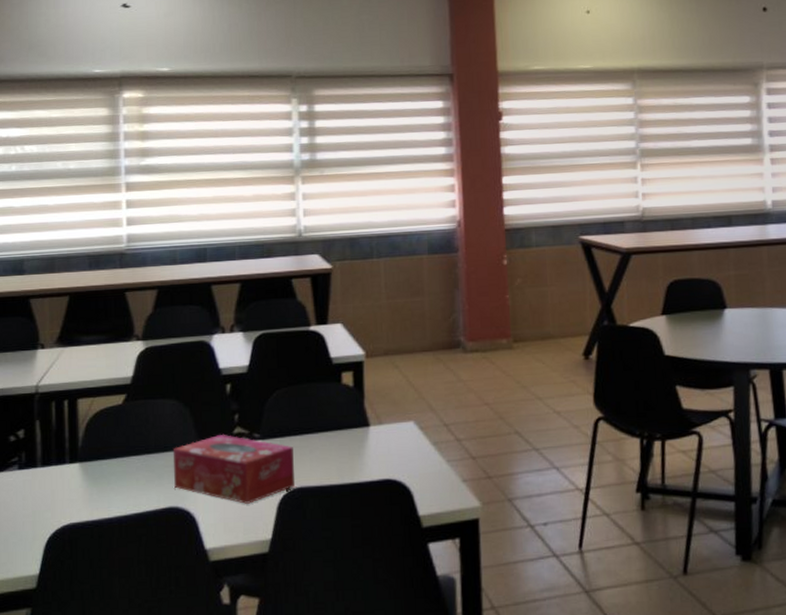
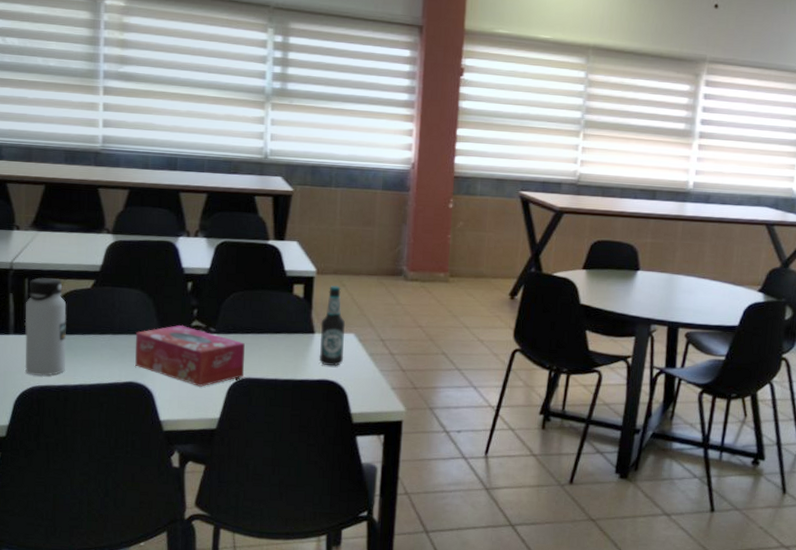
water bottle: none [53,398,99,512] -> present [24,277,67,376]
bottle: none [375,367,405,463] -> present [319,285,346,367]

